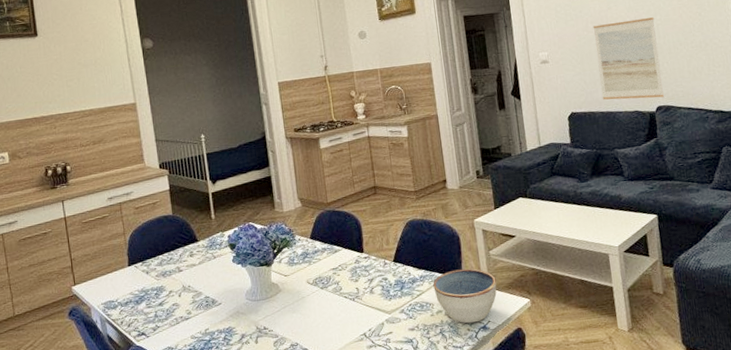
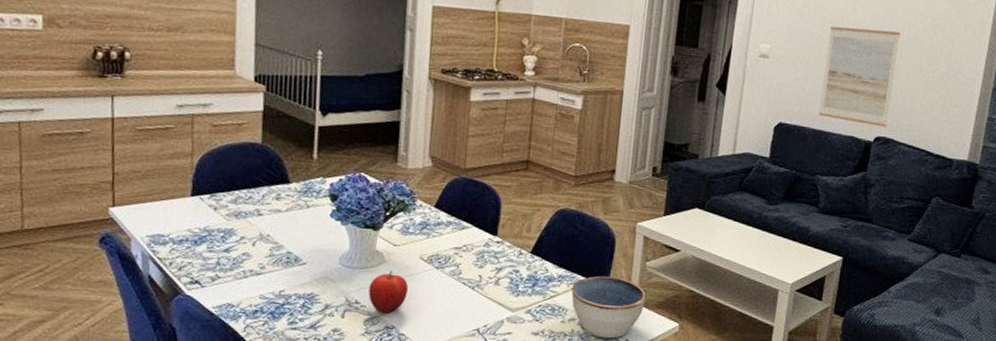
fruit: none [272,296,303,334] -> present [368,270,409,314]

